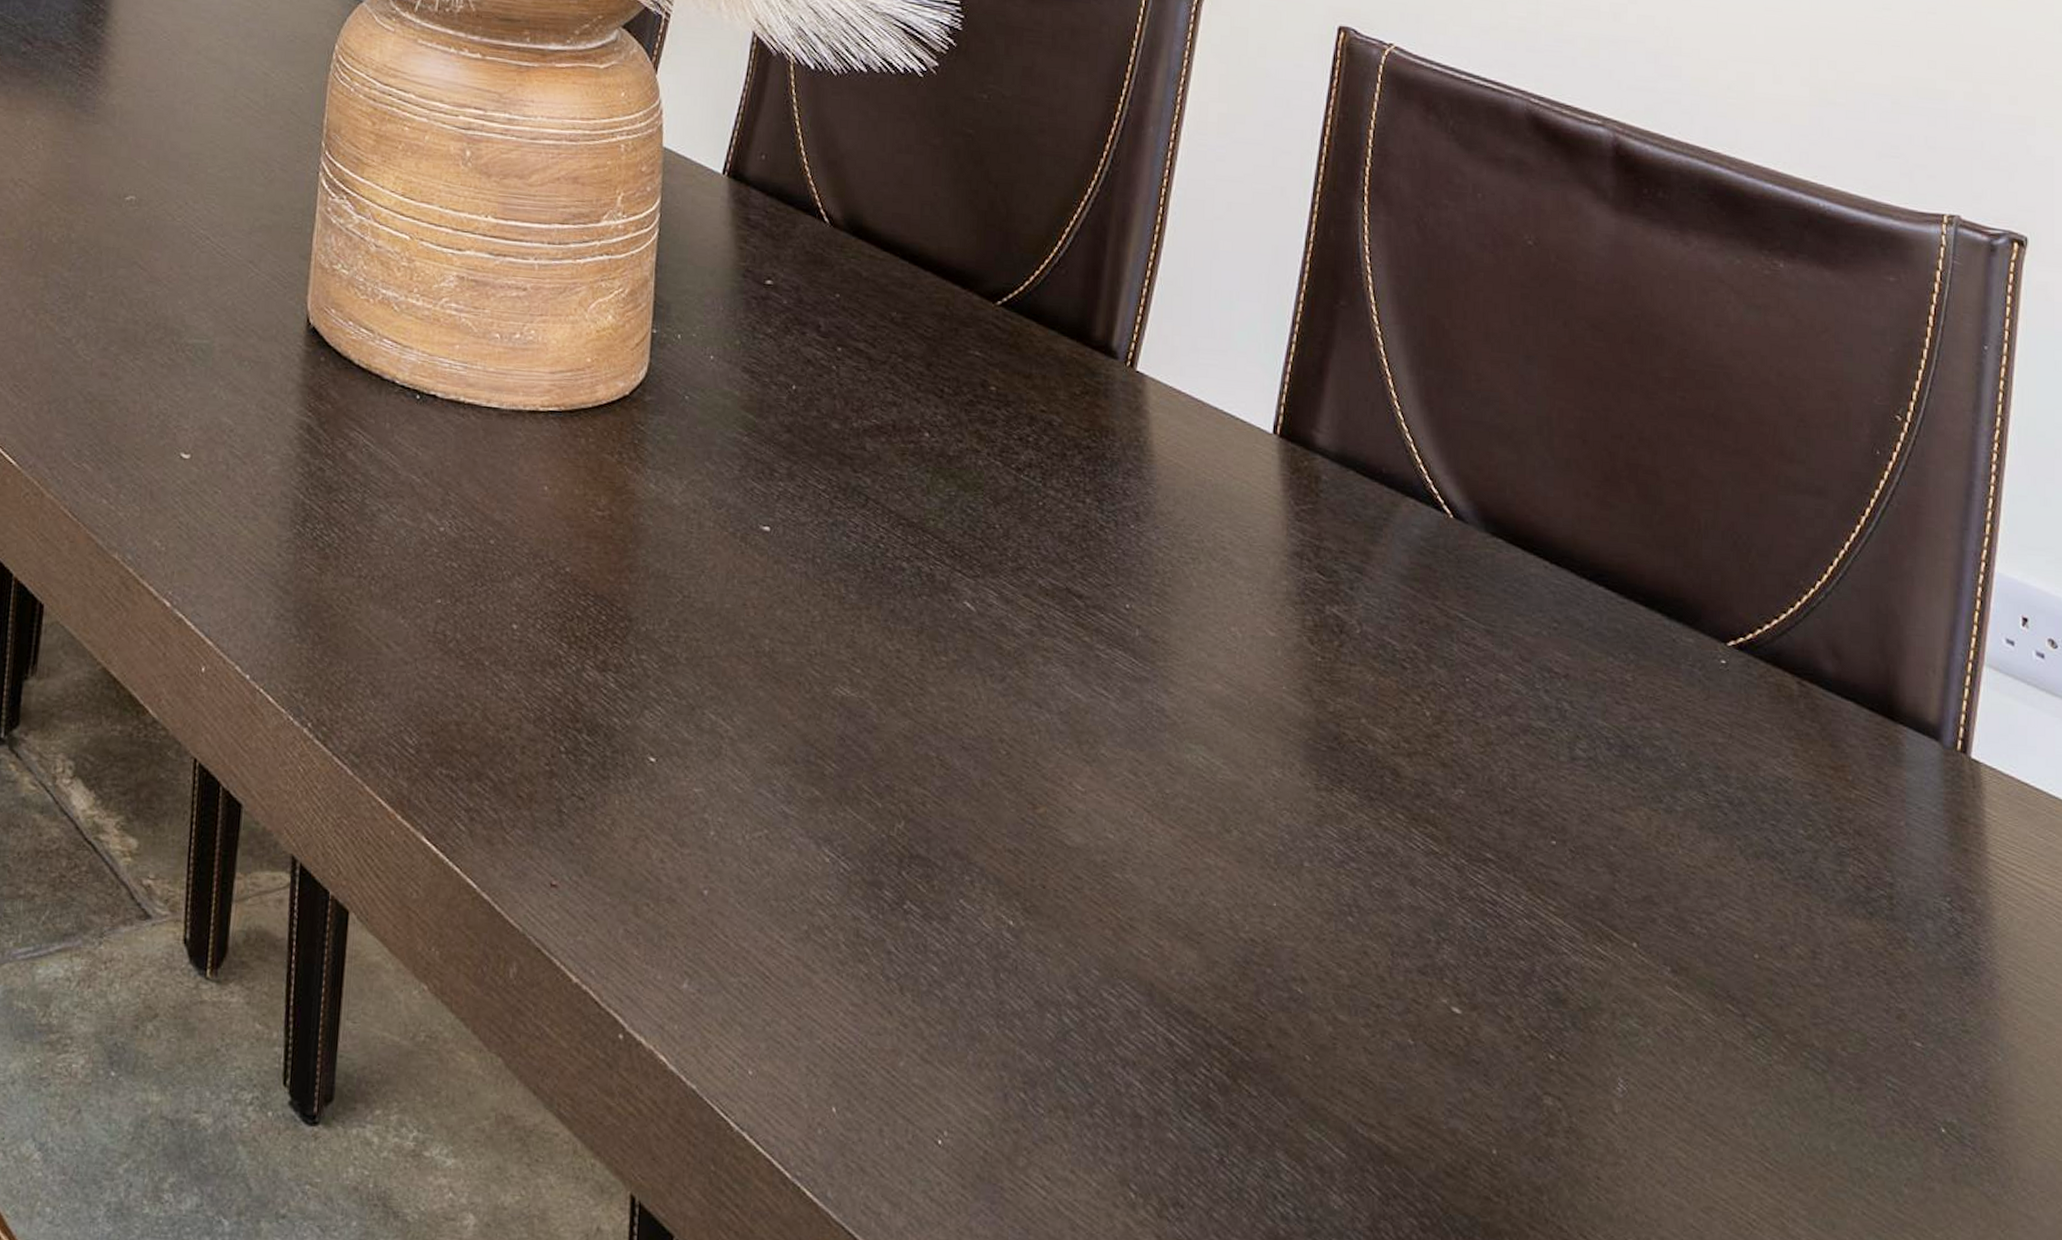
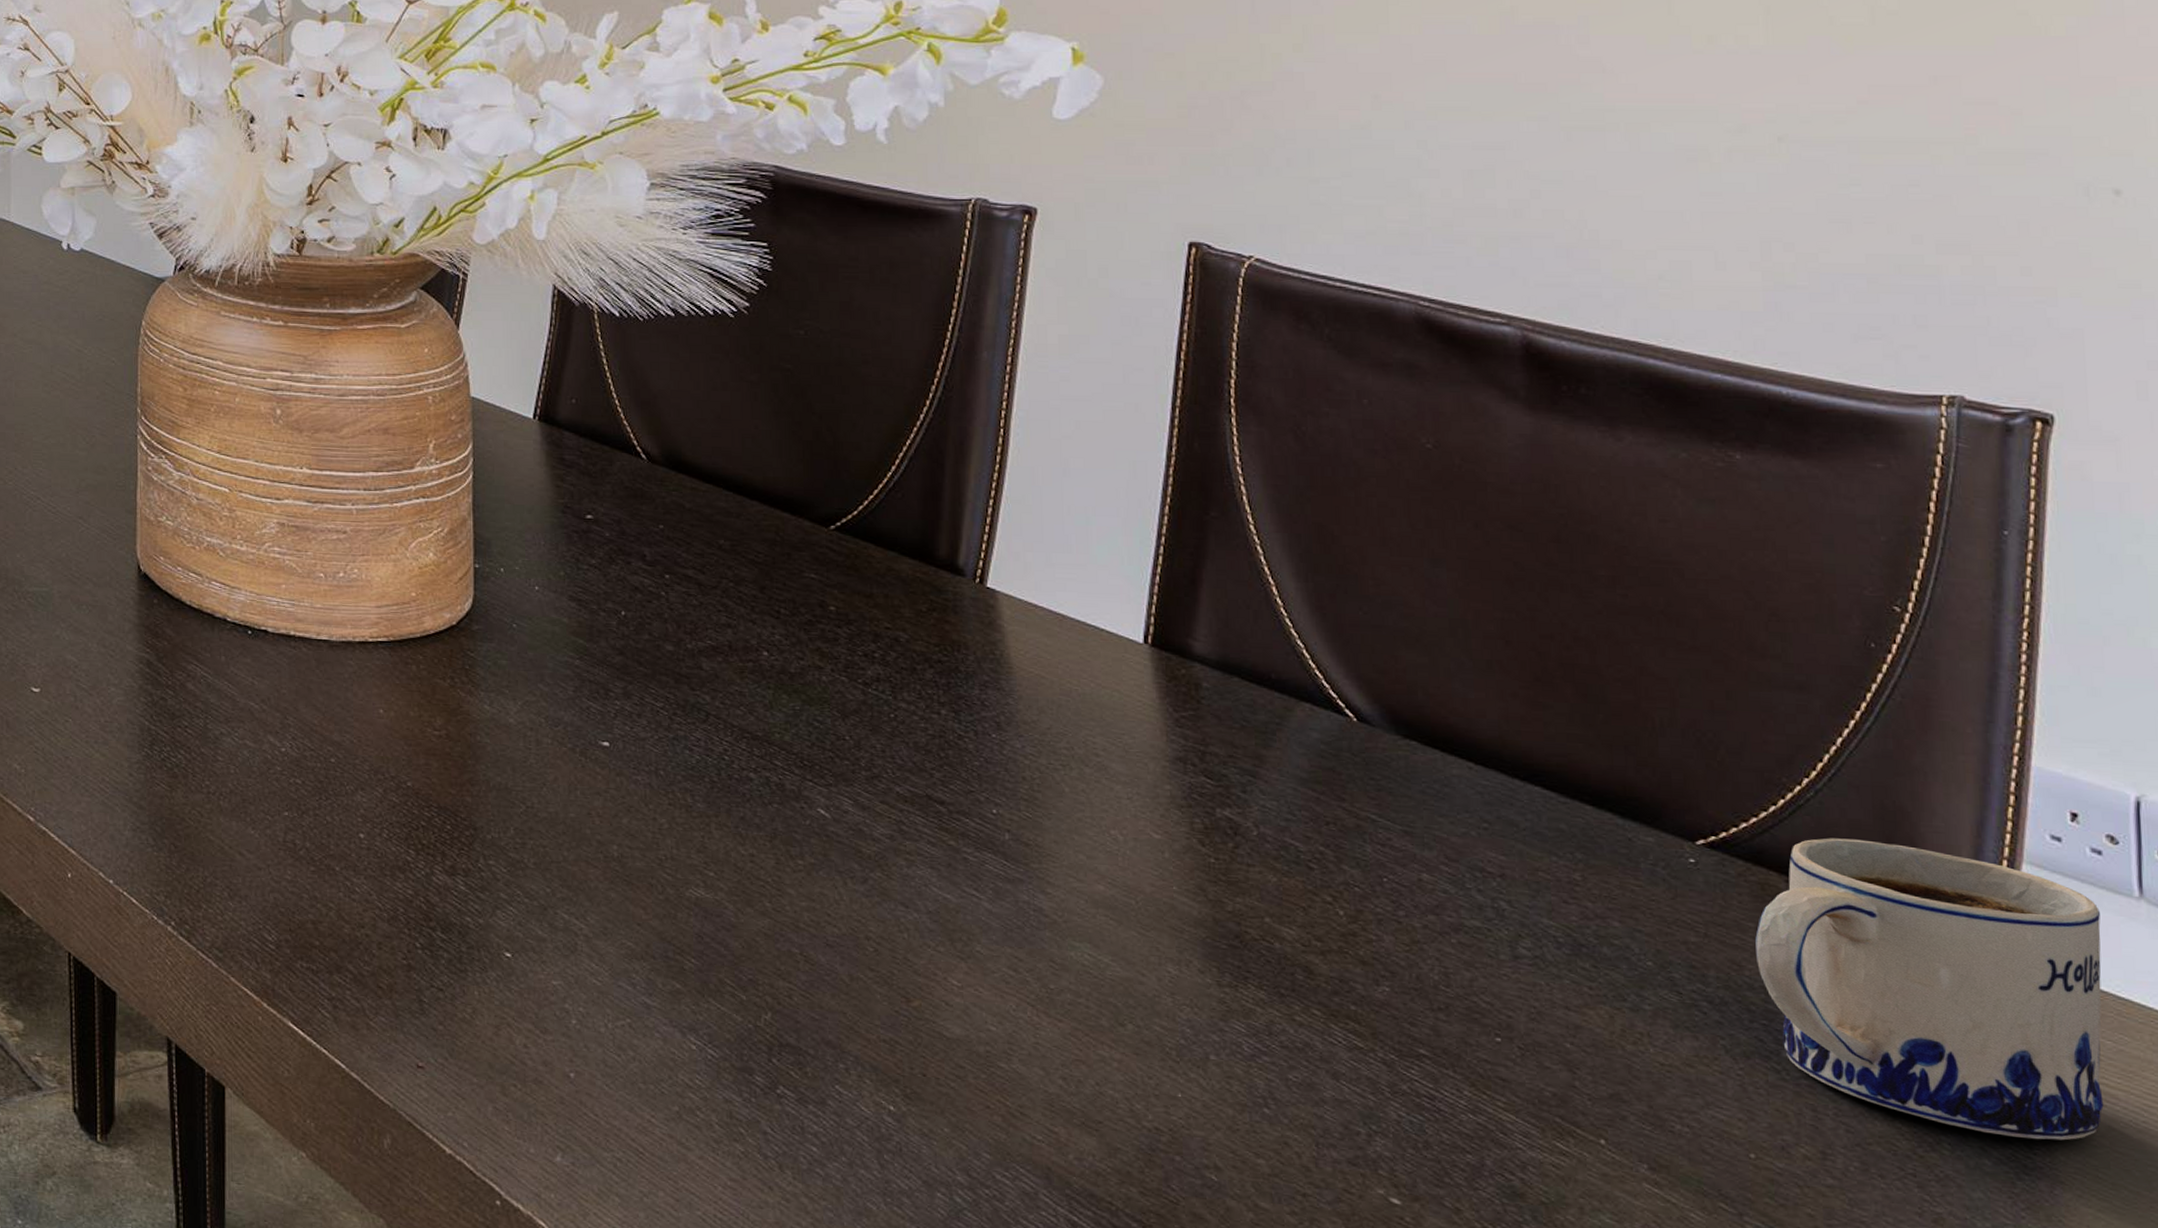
mug: none [1770,640,2040,935] -> present [1755,838,2104,1141]

